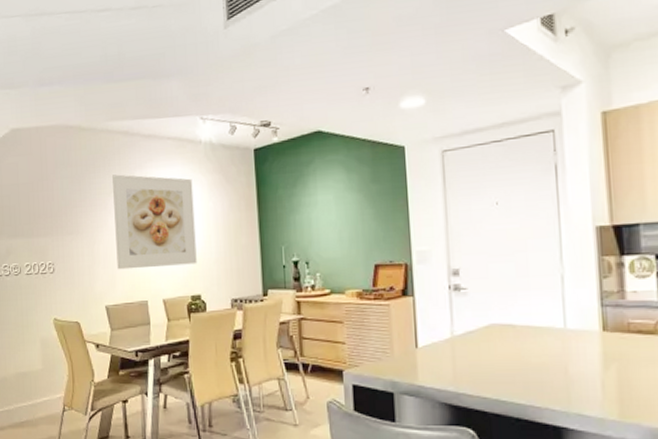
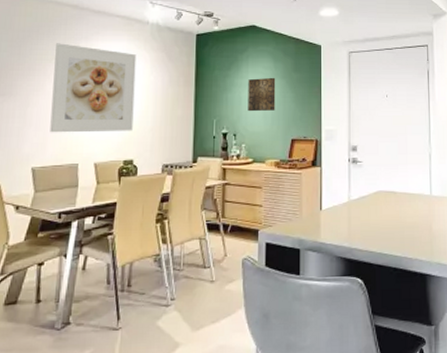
wall art: none [317,191,353,235] -> present [248,77,276,112]

